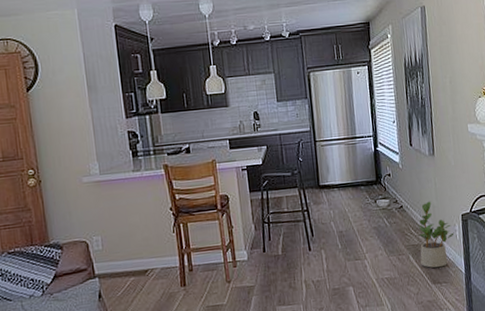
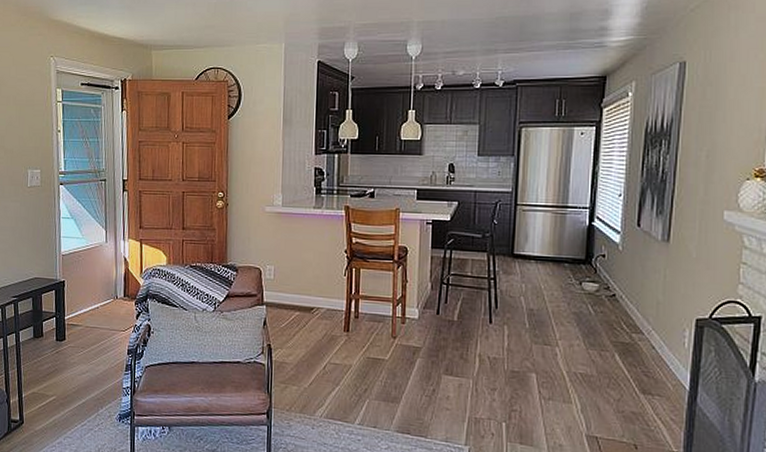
potted plant: present [418,201,454,268] -> none [629,295,682,377]

